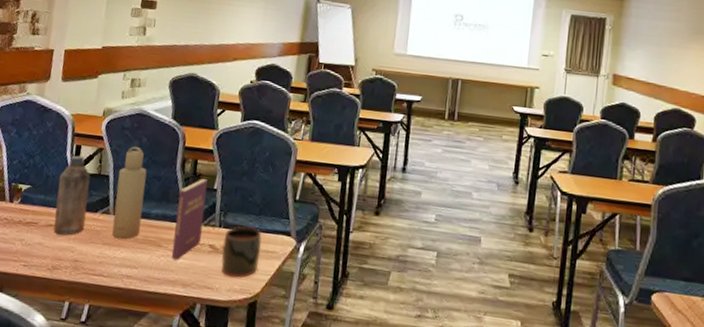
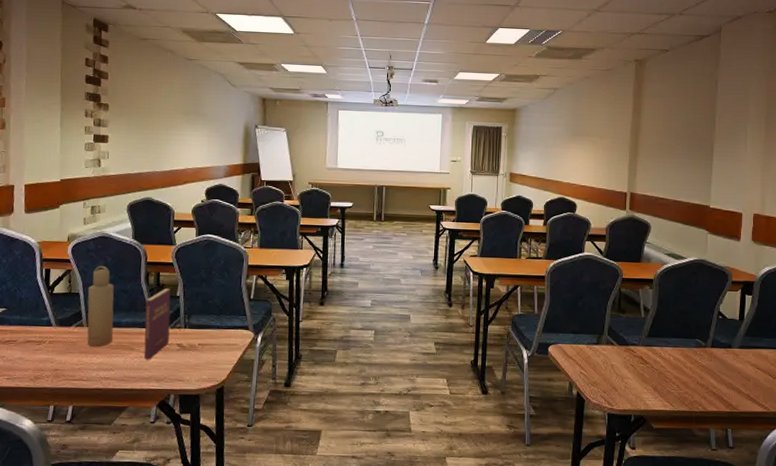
water bottle: present [53,155,91,235] -> none [31,278,62,349]
mug: present [221,226,262,278] -> none [189,325,224,369]

